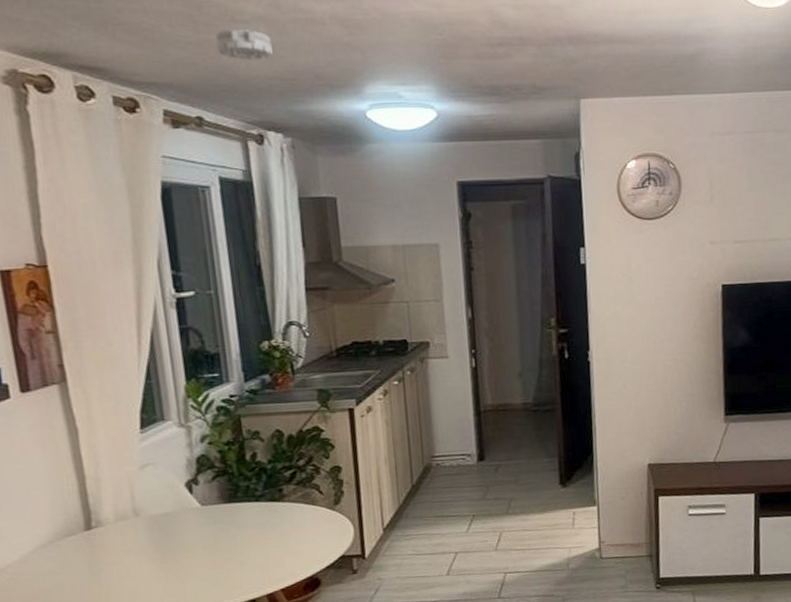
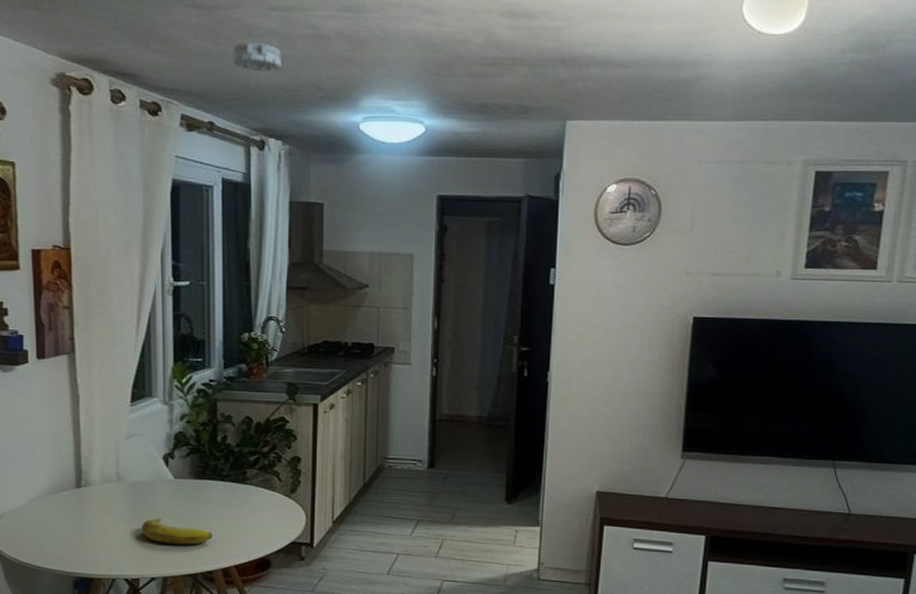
banana: none [169,549,253,577] -> present [142,517,213,545]

